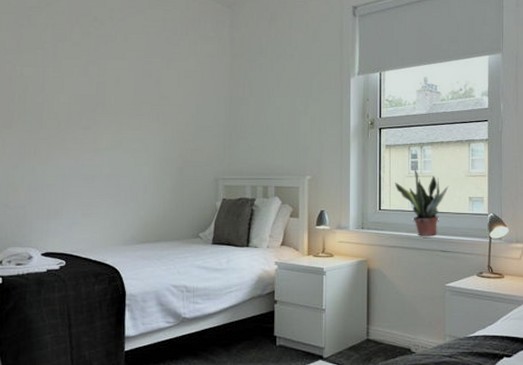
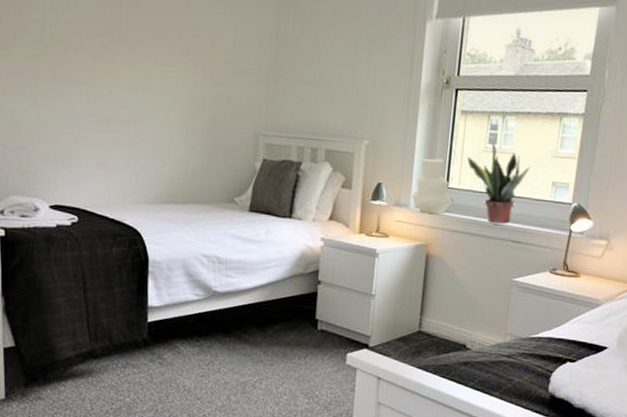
vase: none [351,186,385,234] -> present [412,158,452,215]

